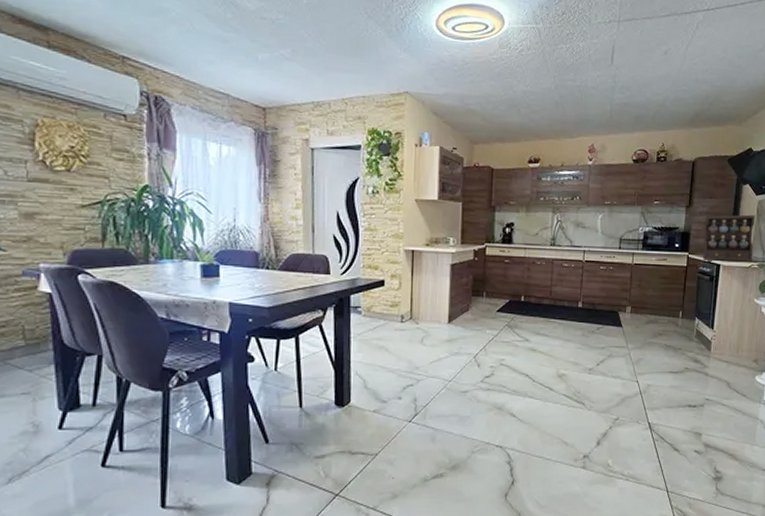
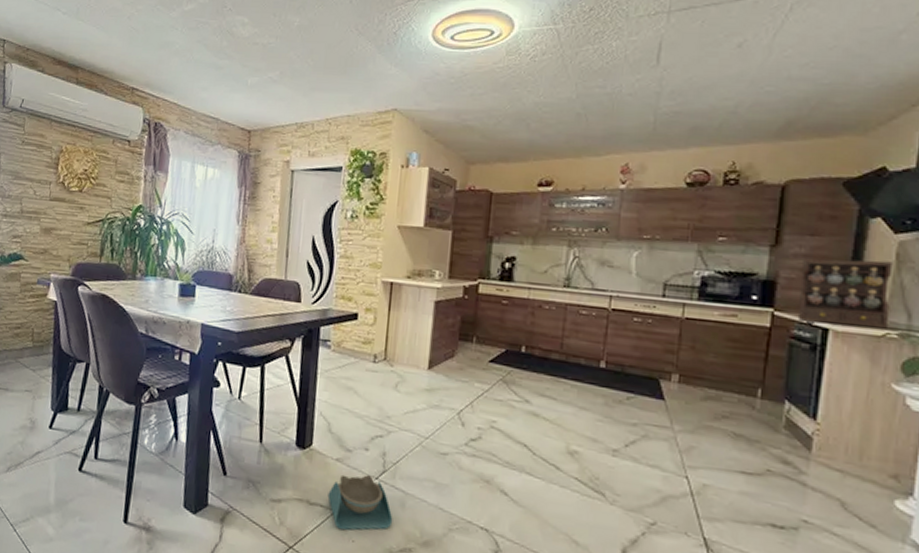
pet bowl: none [367,420,426,471] -> present [327,474,393,530]

